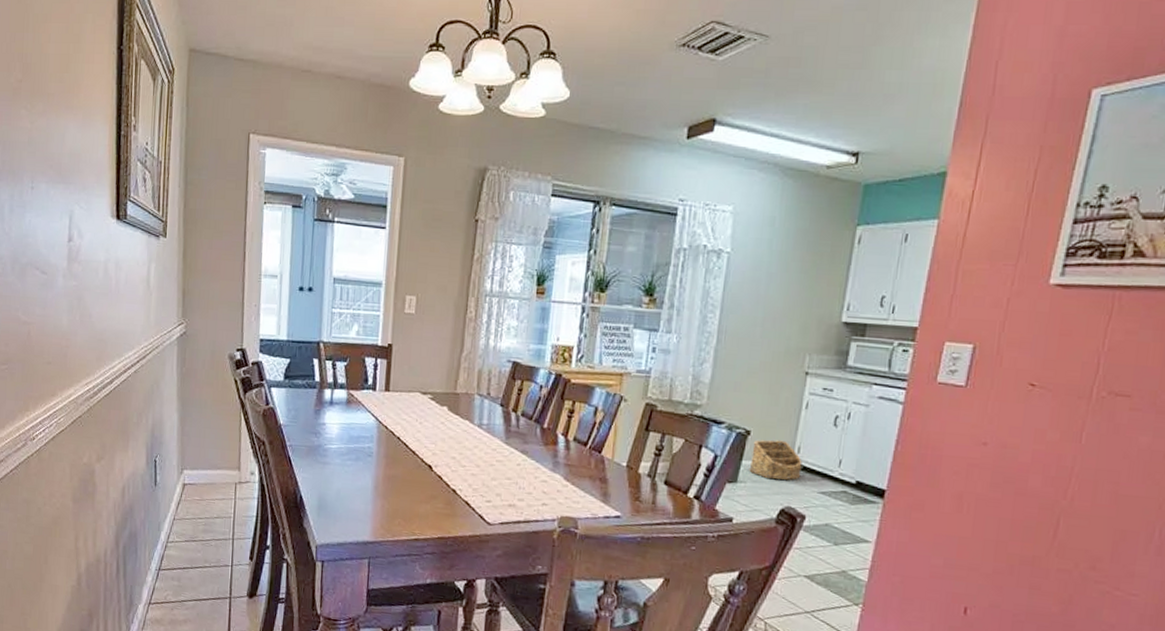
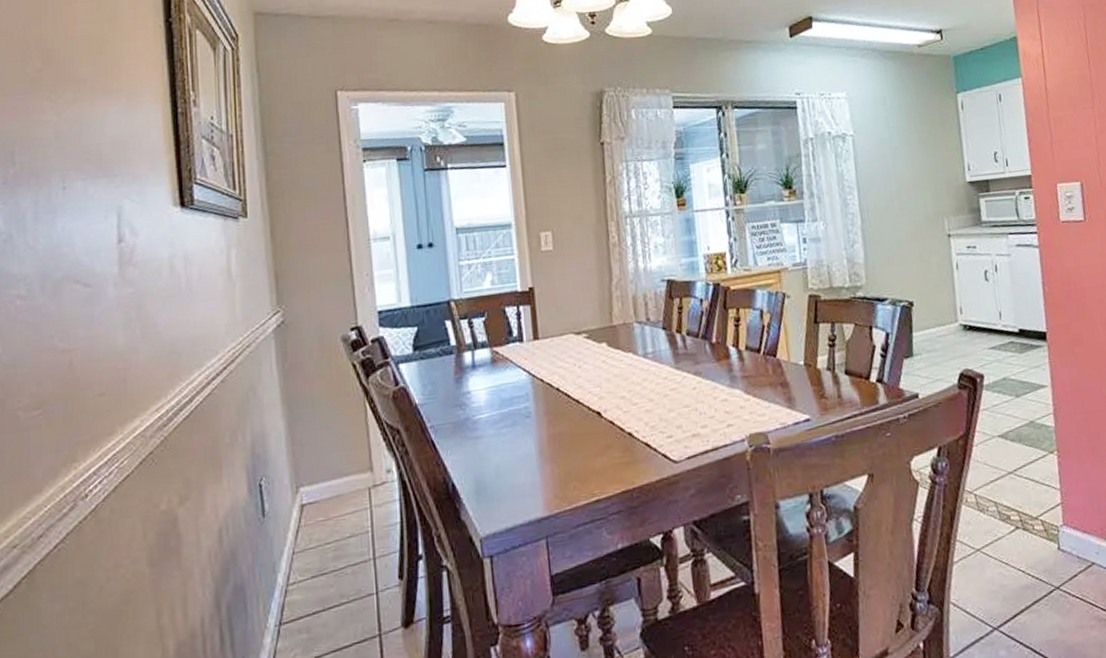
basket: present [749,440,803,480] -> none [918,304,969,346]

